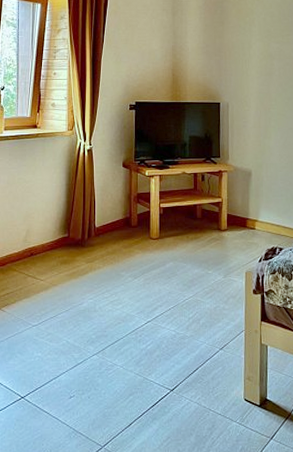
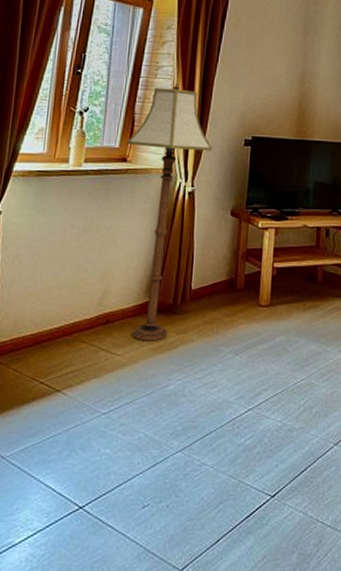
floor lamp: none [36,62,104,269] -> present [127,82,213,341]

